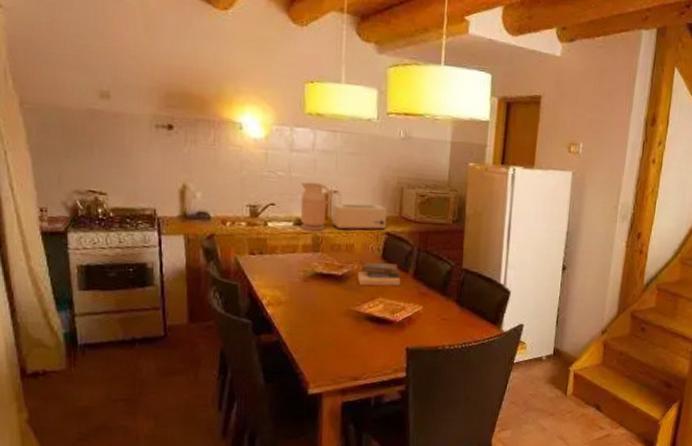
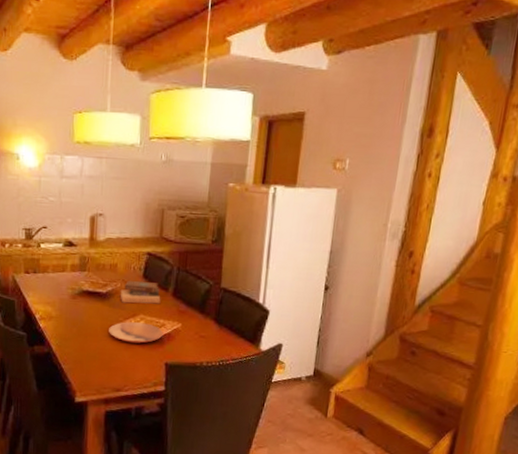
water jug: present [300,182,332,231] -> none [69,206,98,252]
toaster: present [332,203,387,231] -> none [97,225,148,251]
plate: none [345,305,404,328] -> present [109,322,164,344]

